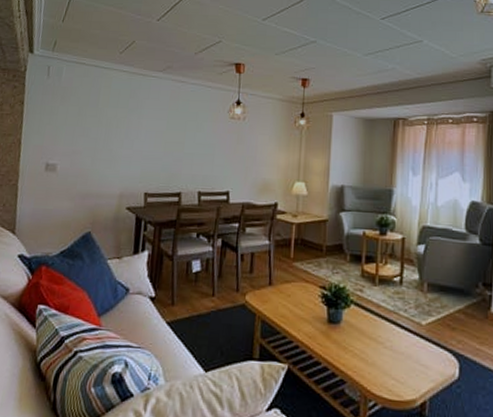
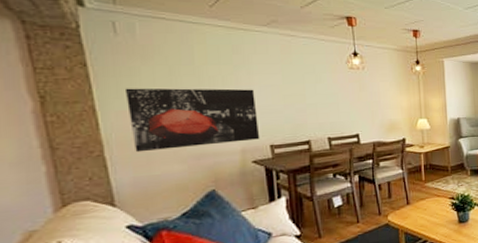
wall art: none [39,125,141,186] -> present [124,88,260,153]

